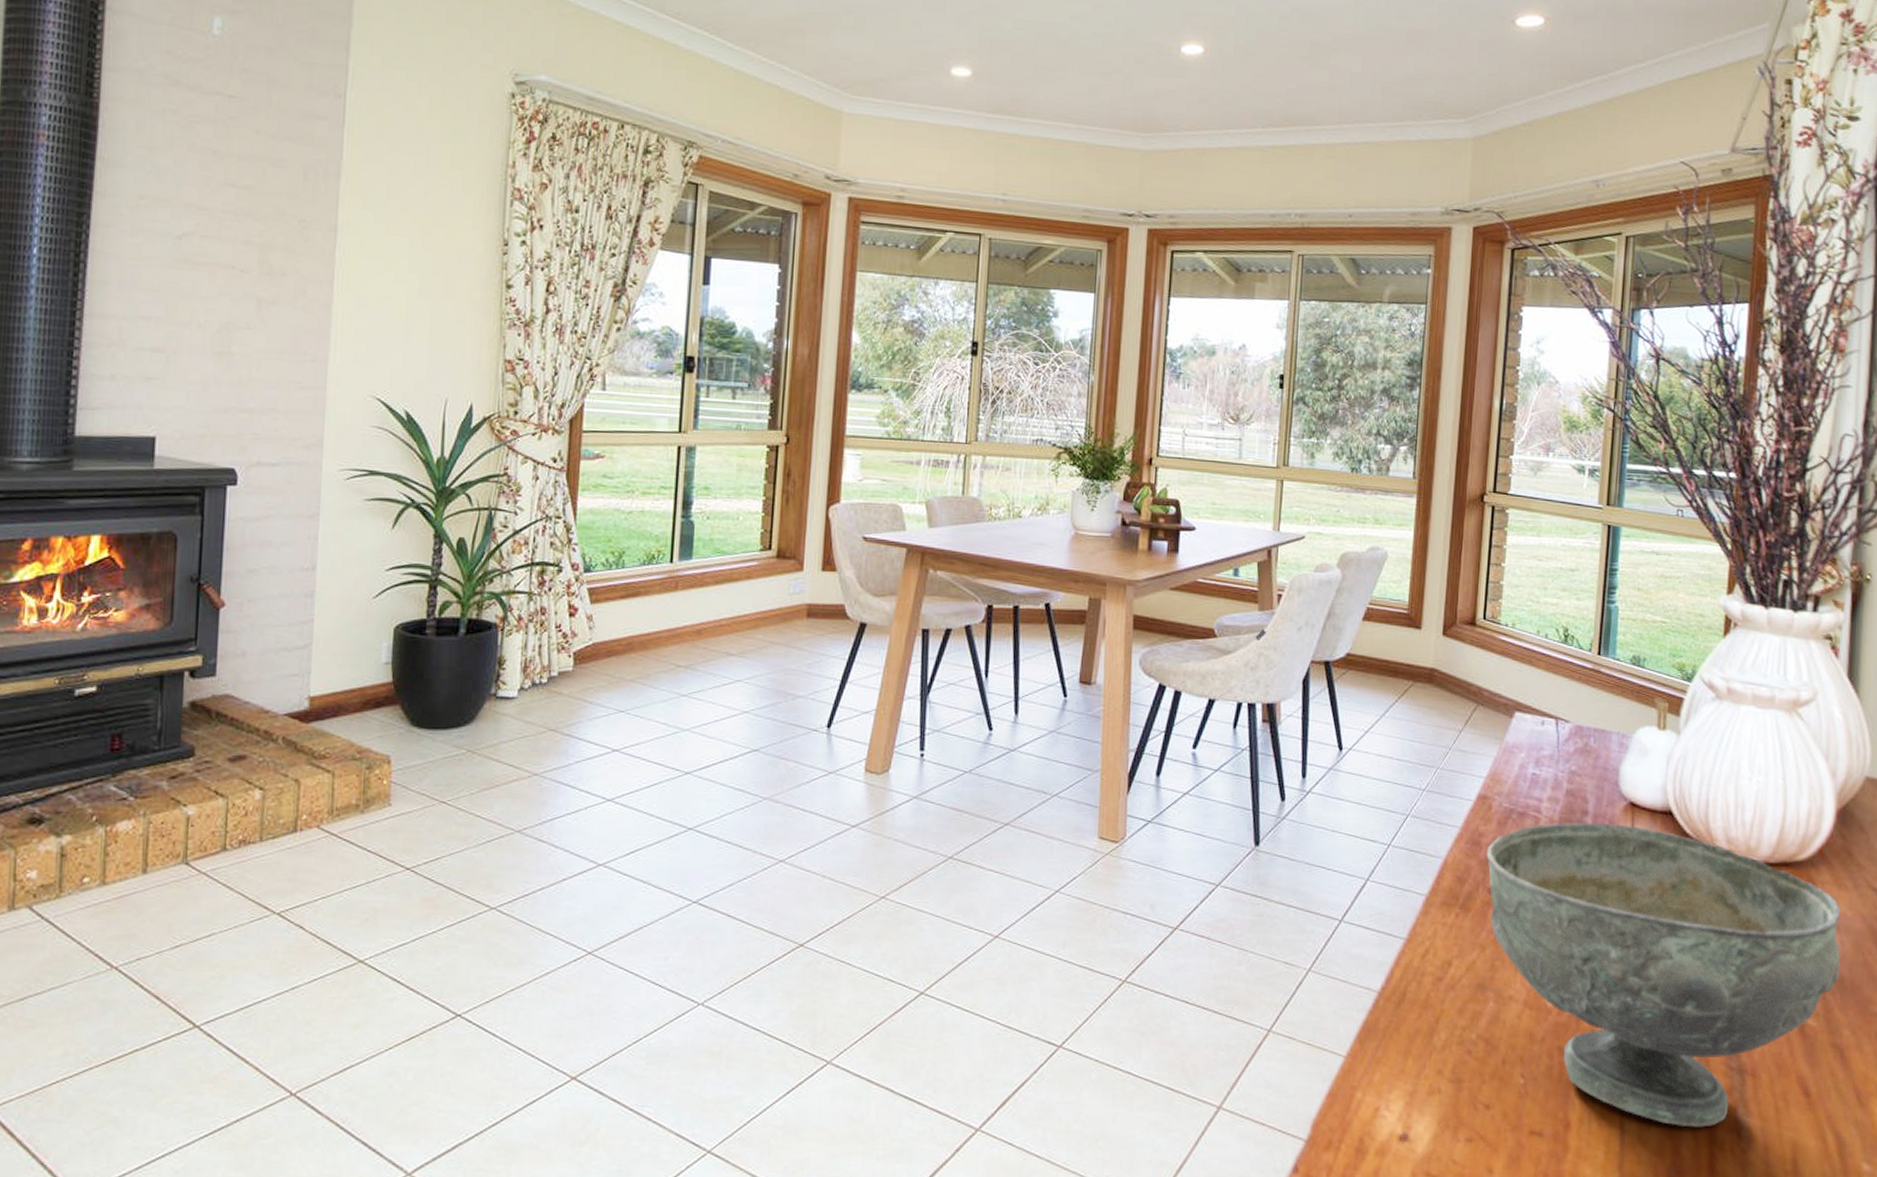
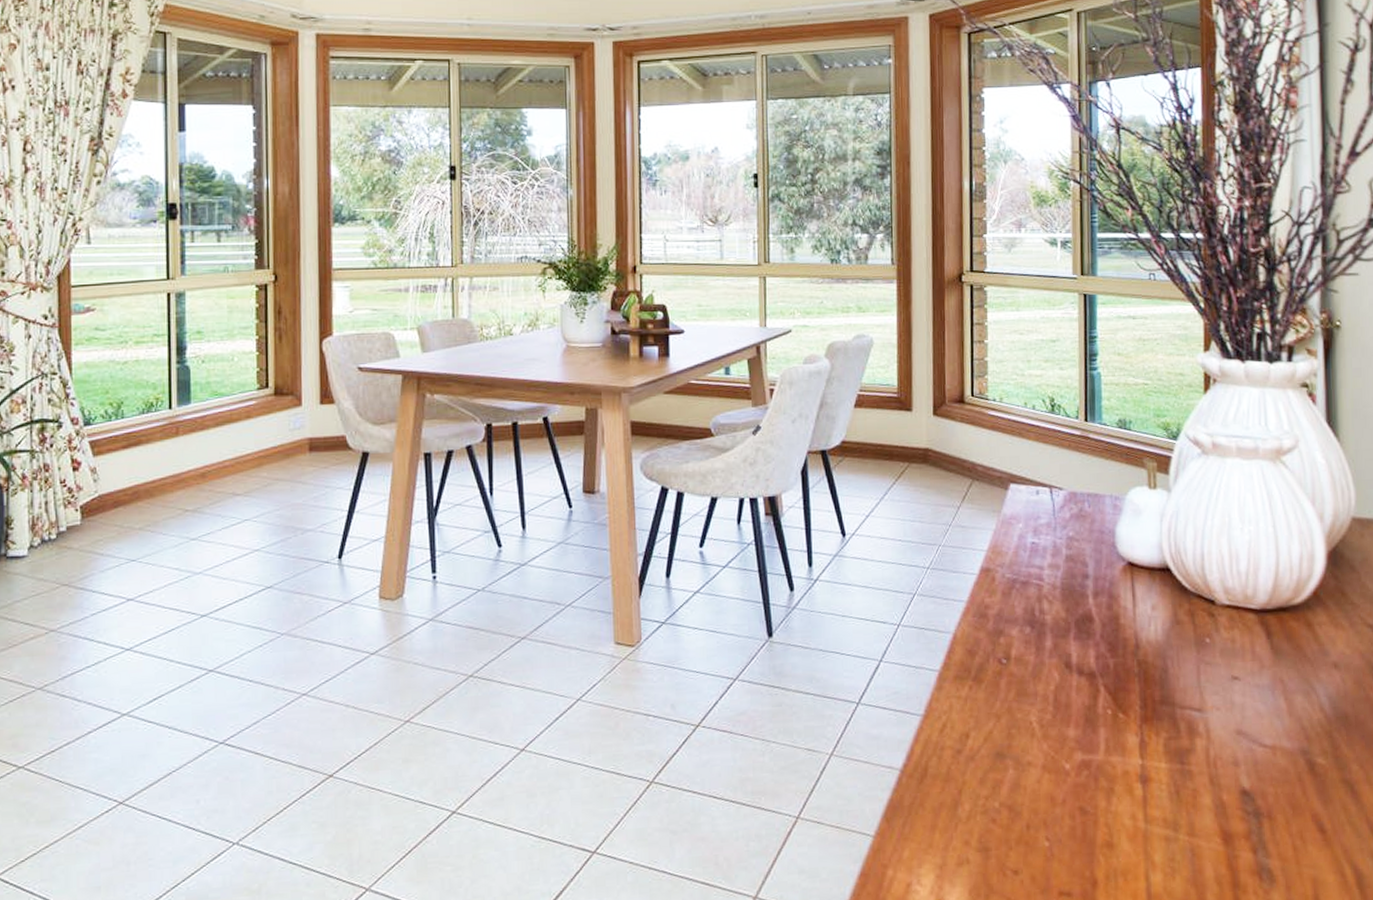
decorative bowl: present [1486,823,1841,1128] -> none [994,584,1343,874]

